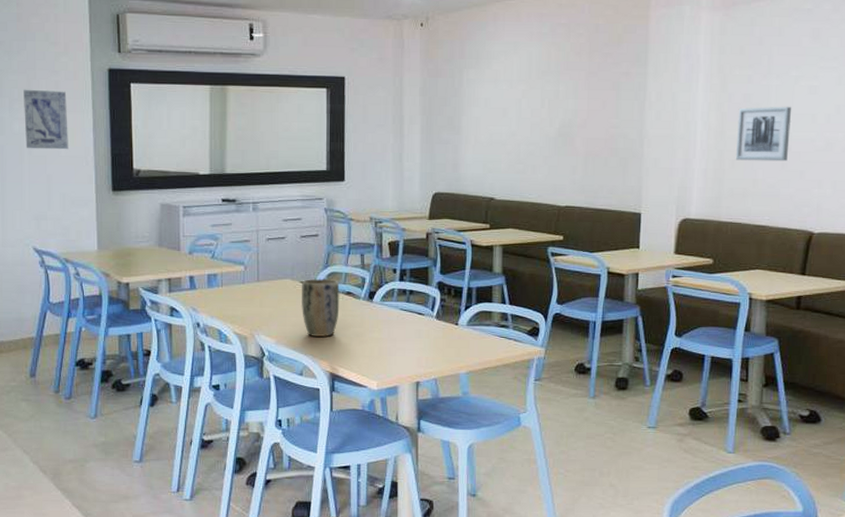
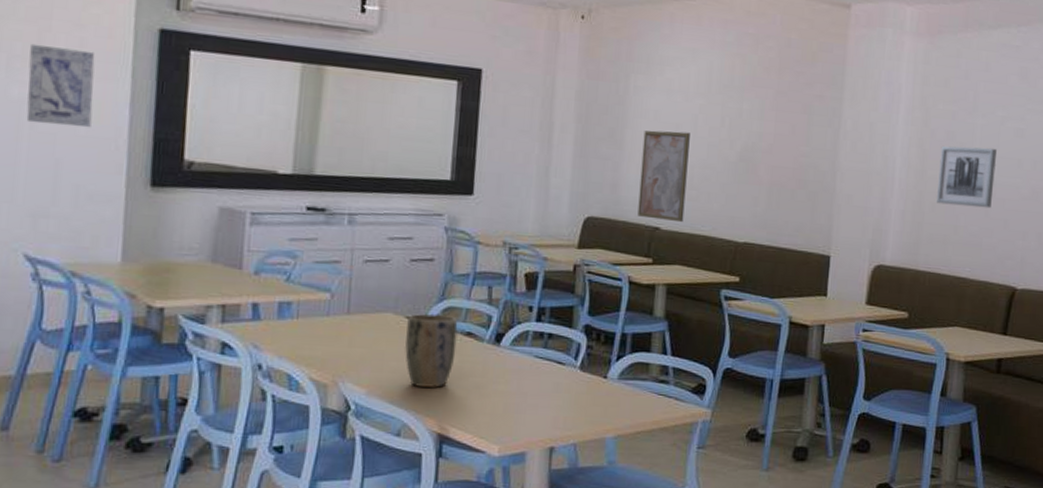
wall art: none [475,115,516,193] -> present [637,130,690,223]

